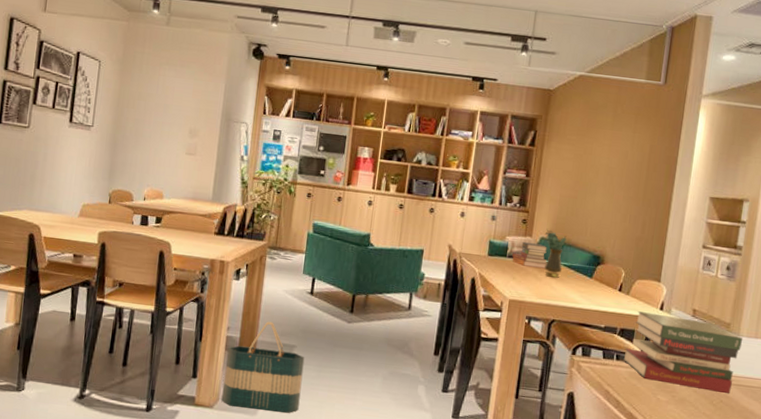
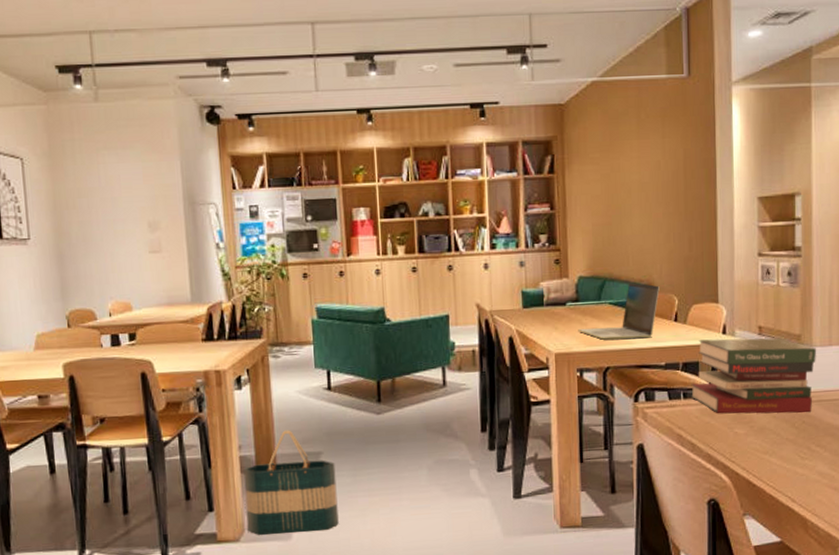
books: present [512,242,547,269] -> none [550,284,590,313]
laptop: none [532,251,610,302] -> present [578,283,660,340]
vase: present [544,229,567,279] -> none [583,266,608,321]

